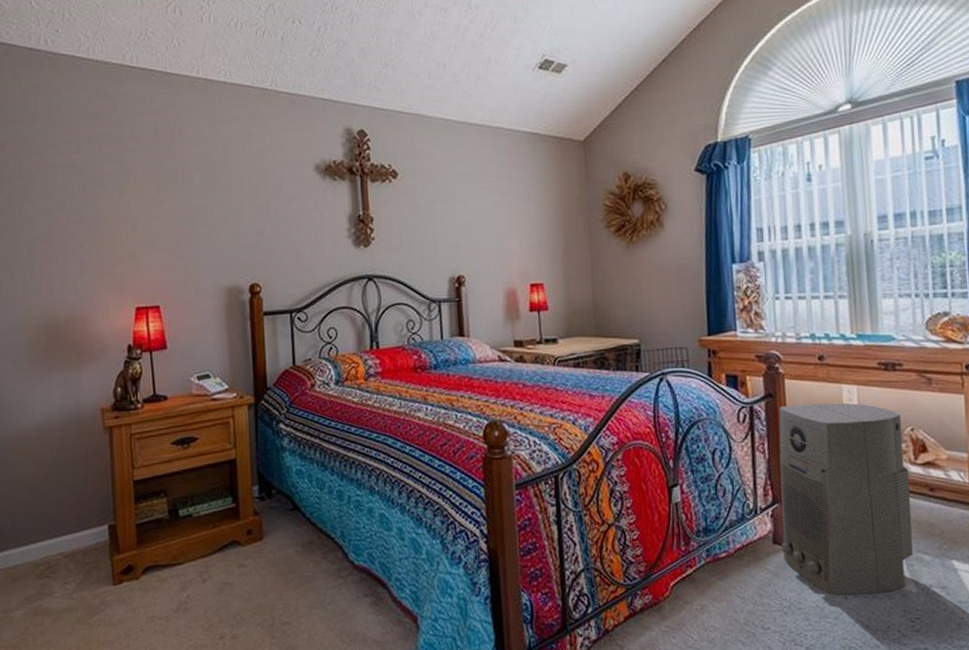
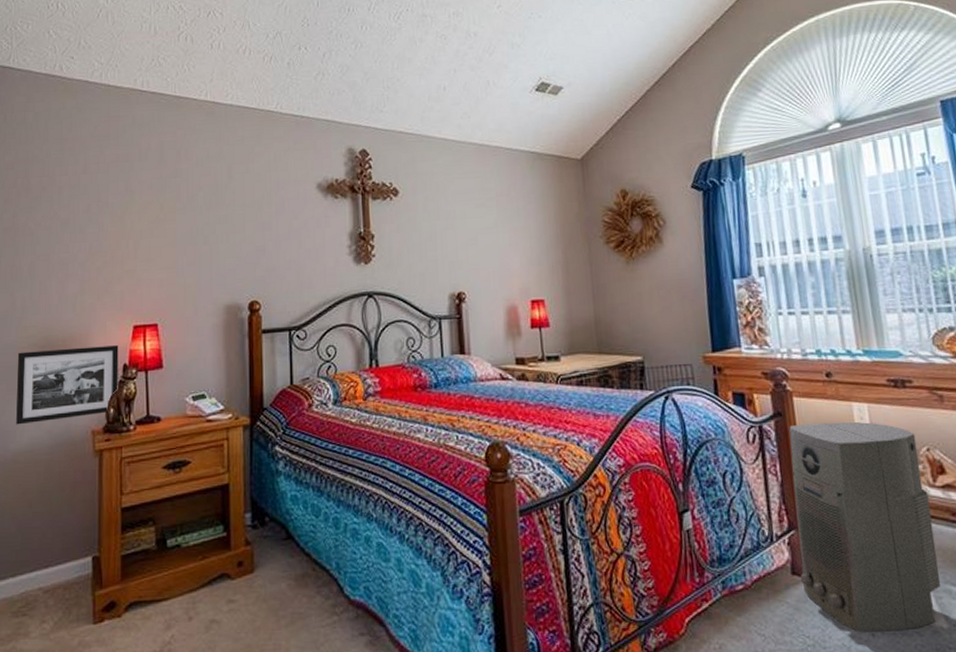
picture frame: none [23,327,124,403] -> present [16,345,119,425]

